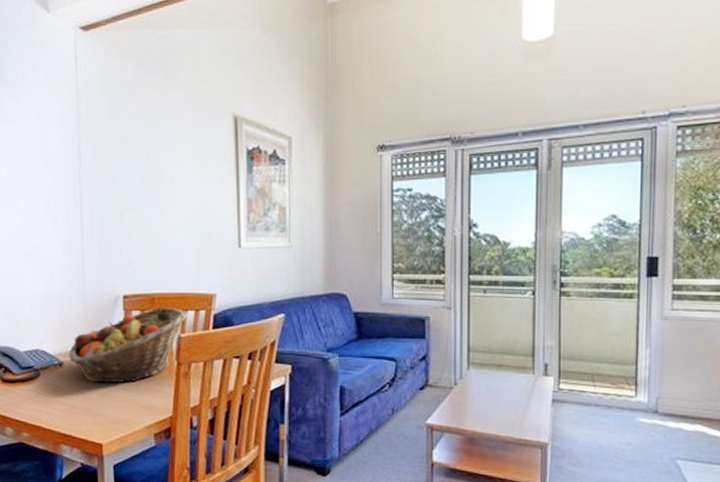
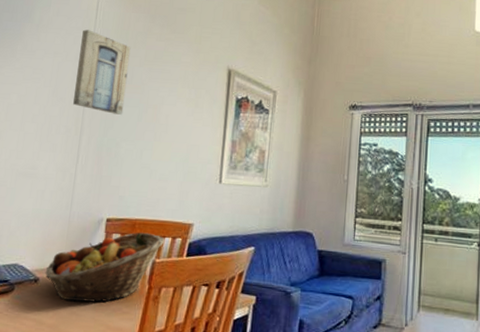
wall art: none [64,84,123,180] -> present [73,29,131,115]

